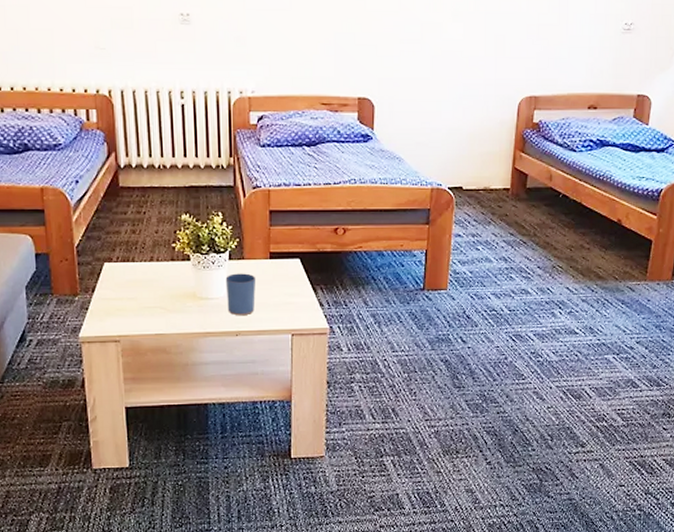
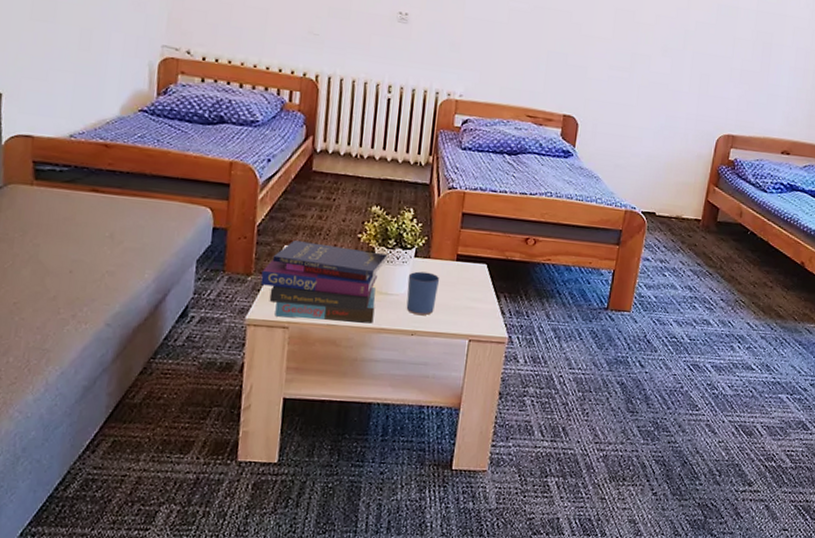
books: none [87,257,203,332] -> present [260,240,388,324]

